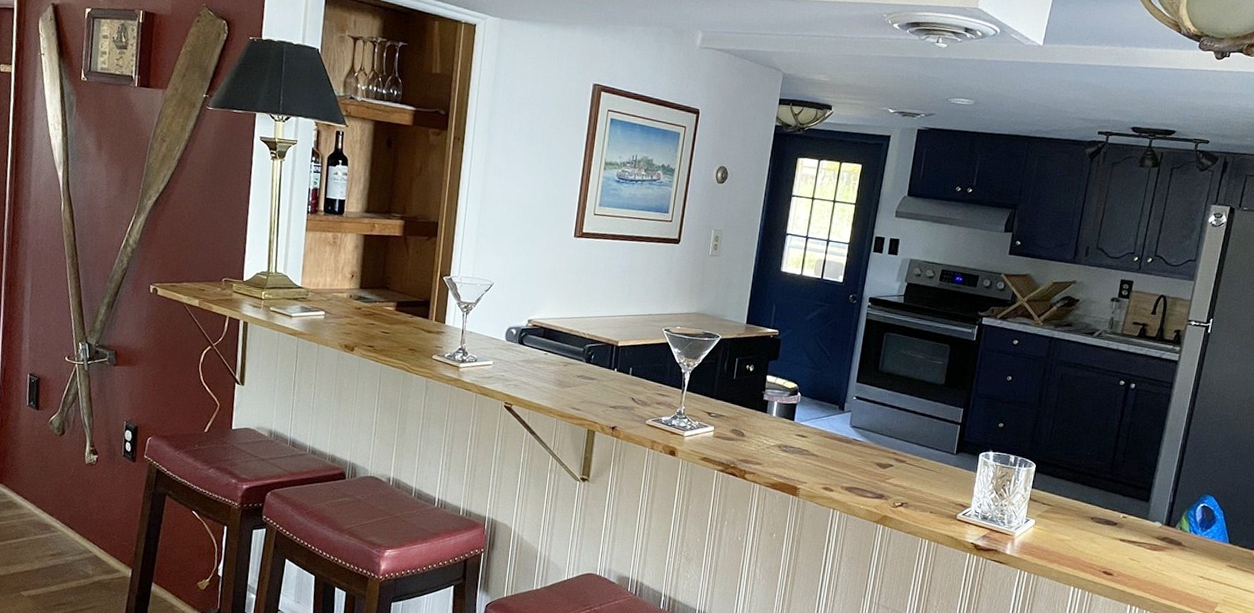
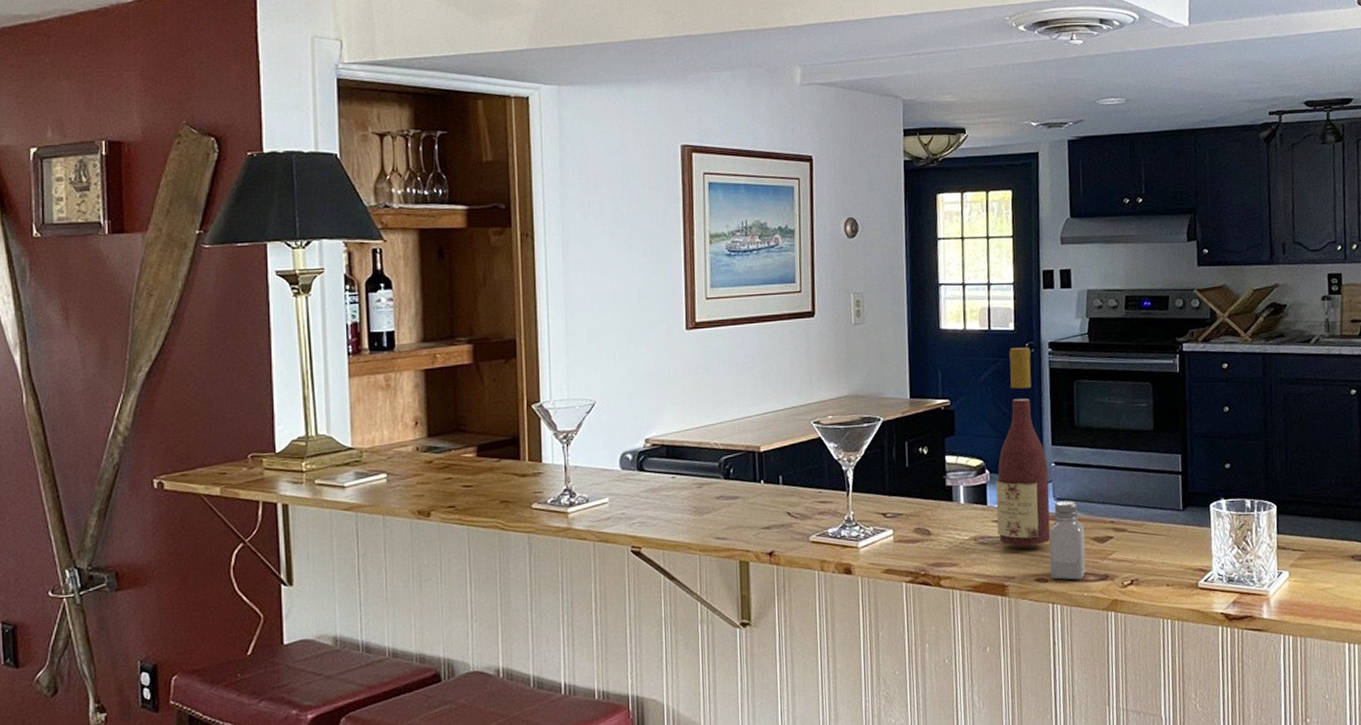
wine bottle: none [799,296,853,461] -> present [996,347,1051,546]
saltshaker: none [836,429,871,495] -> present [1049,501,1086,580]

